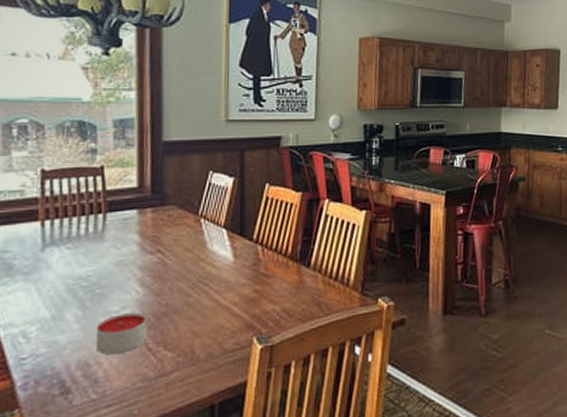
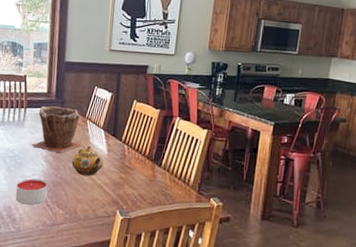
plant pot: none [118,205,195,271] -> present [32,105,81,154]
teapot: none [182,254,229,297] -> present [71,146,104,176]

